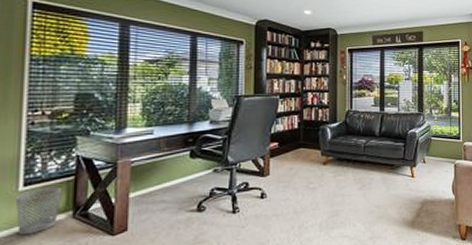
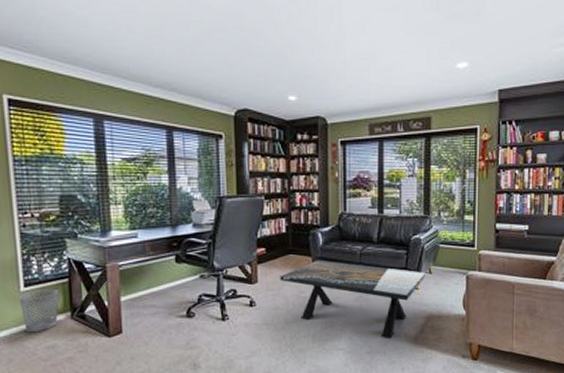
coffee table: none [291,152,421,224] -> present [280,259,427,338]

